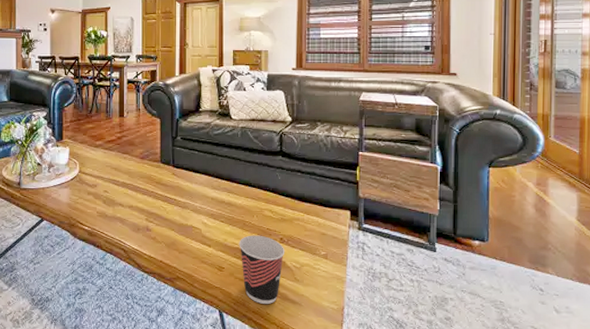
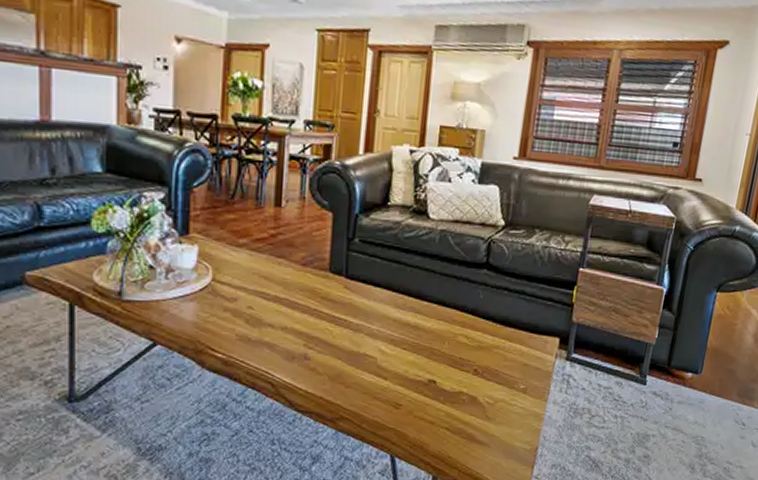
cup: present [239,235,285,304] -> none [422,365,479,446]

